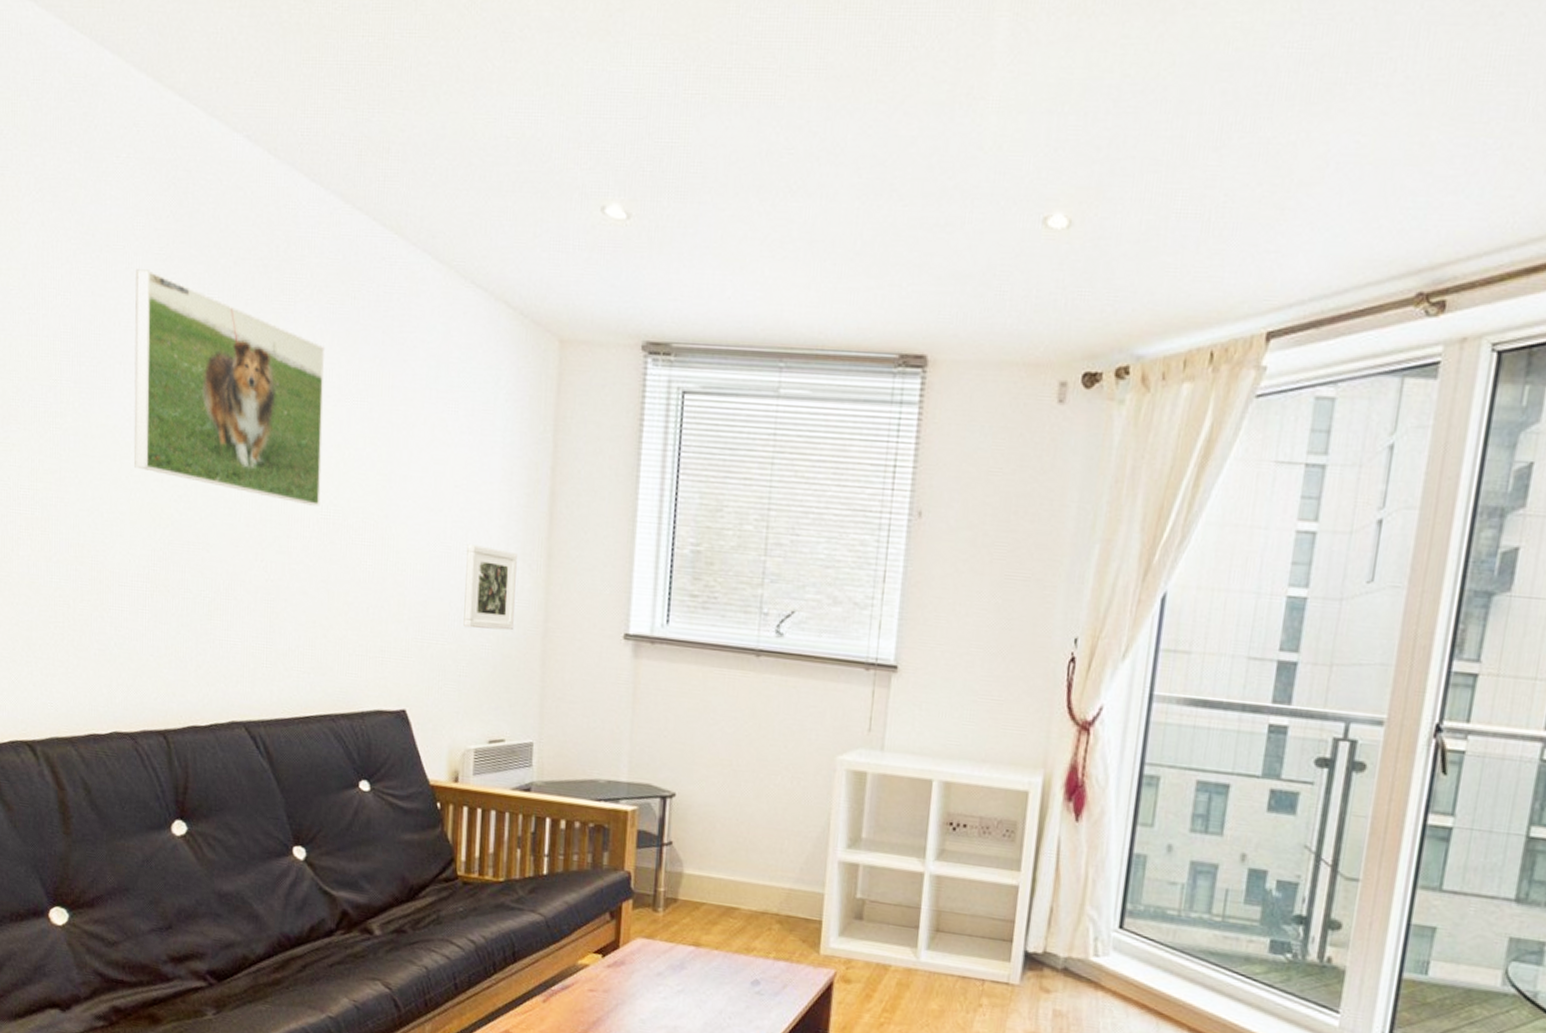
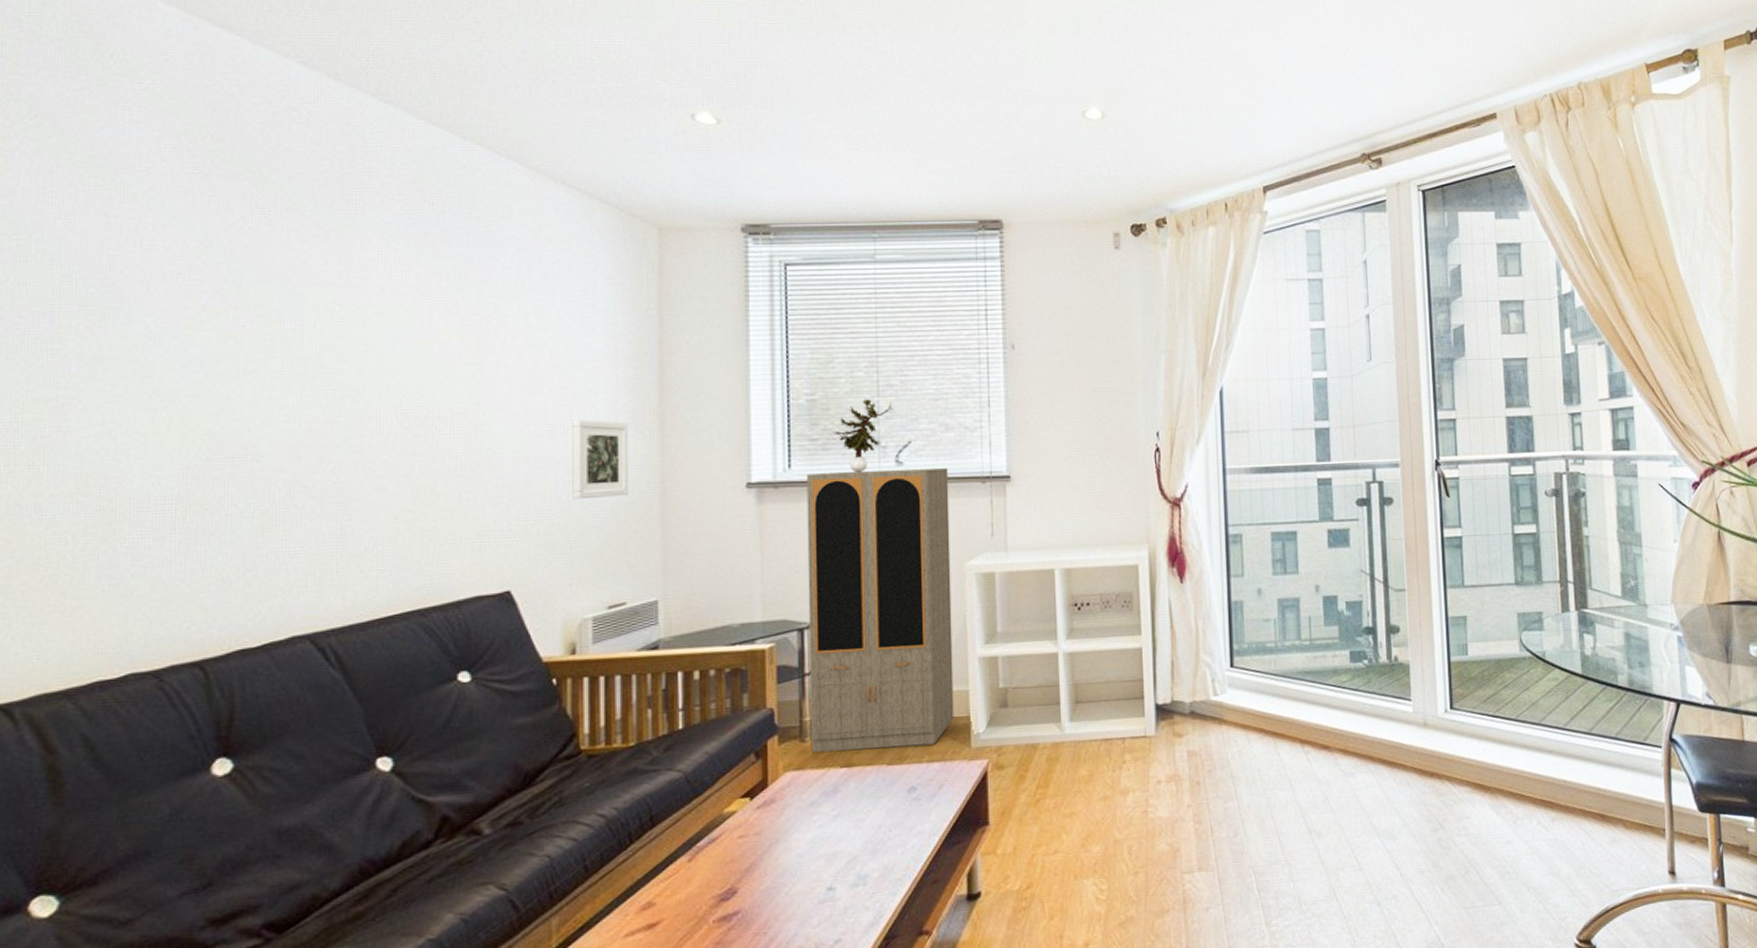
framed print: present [134,269,325,506] -> none [159,189,400,402]
cabinet: none [663,633,831,943] -> present [806,468,954,752]
potted plant: none [713,555,781,640] -> present [831,398,894,473]

